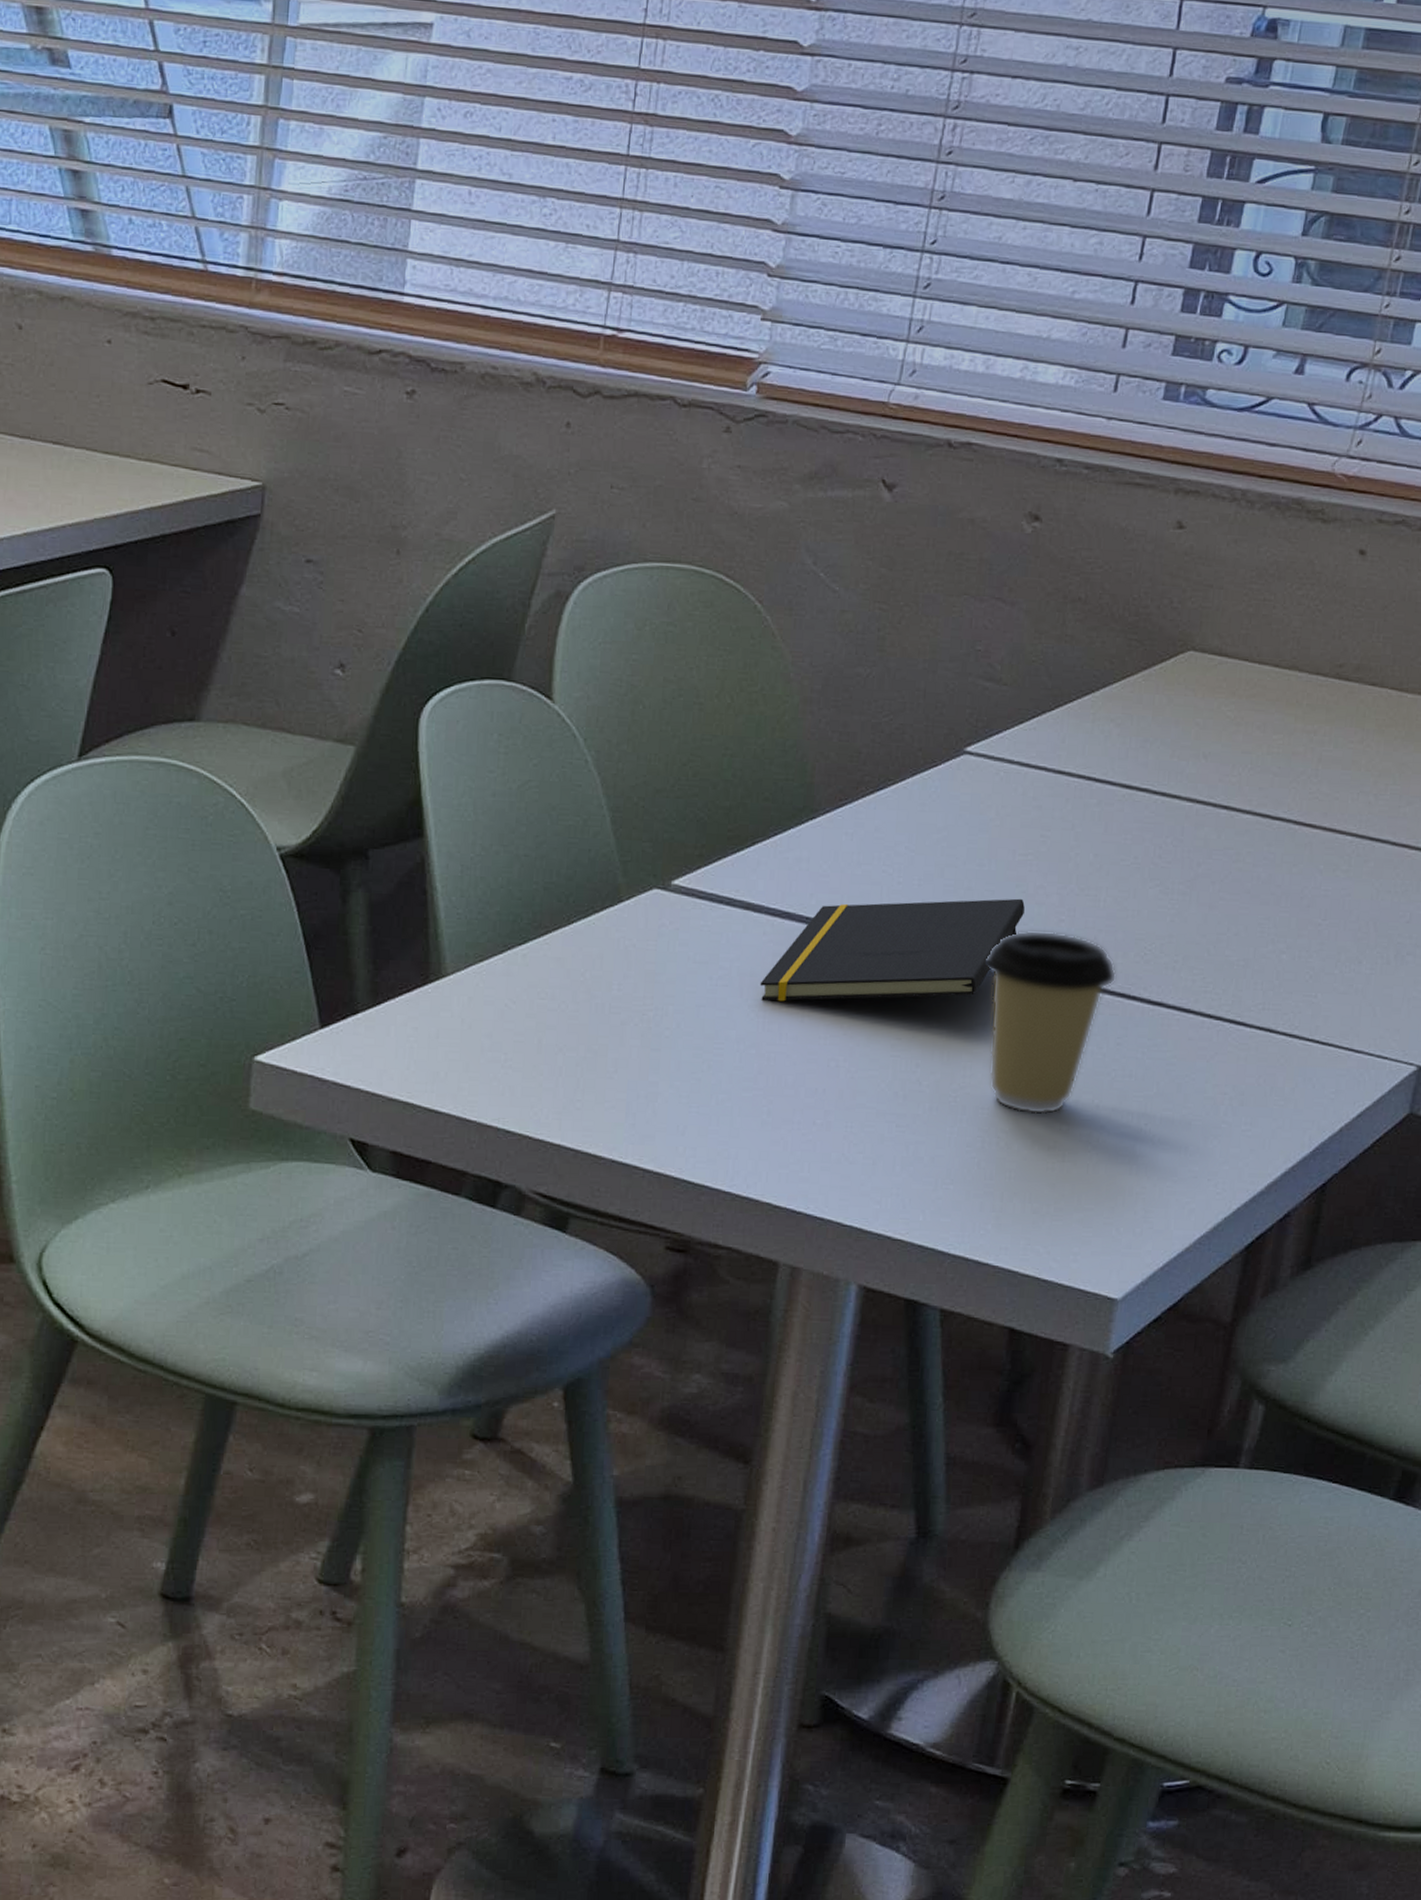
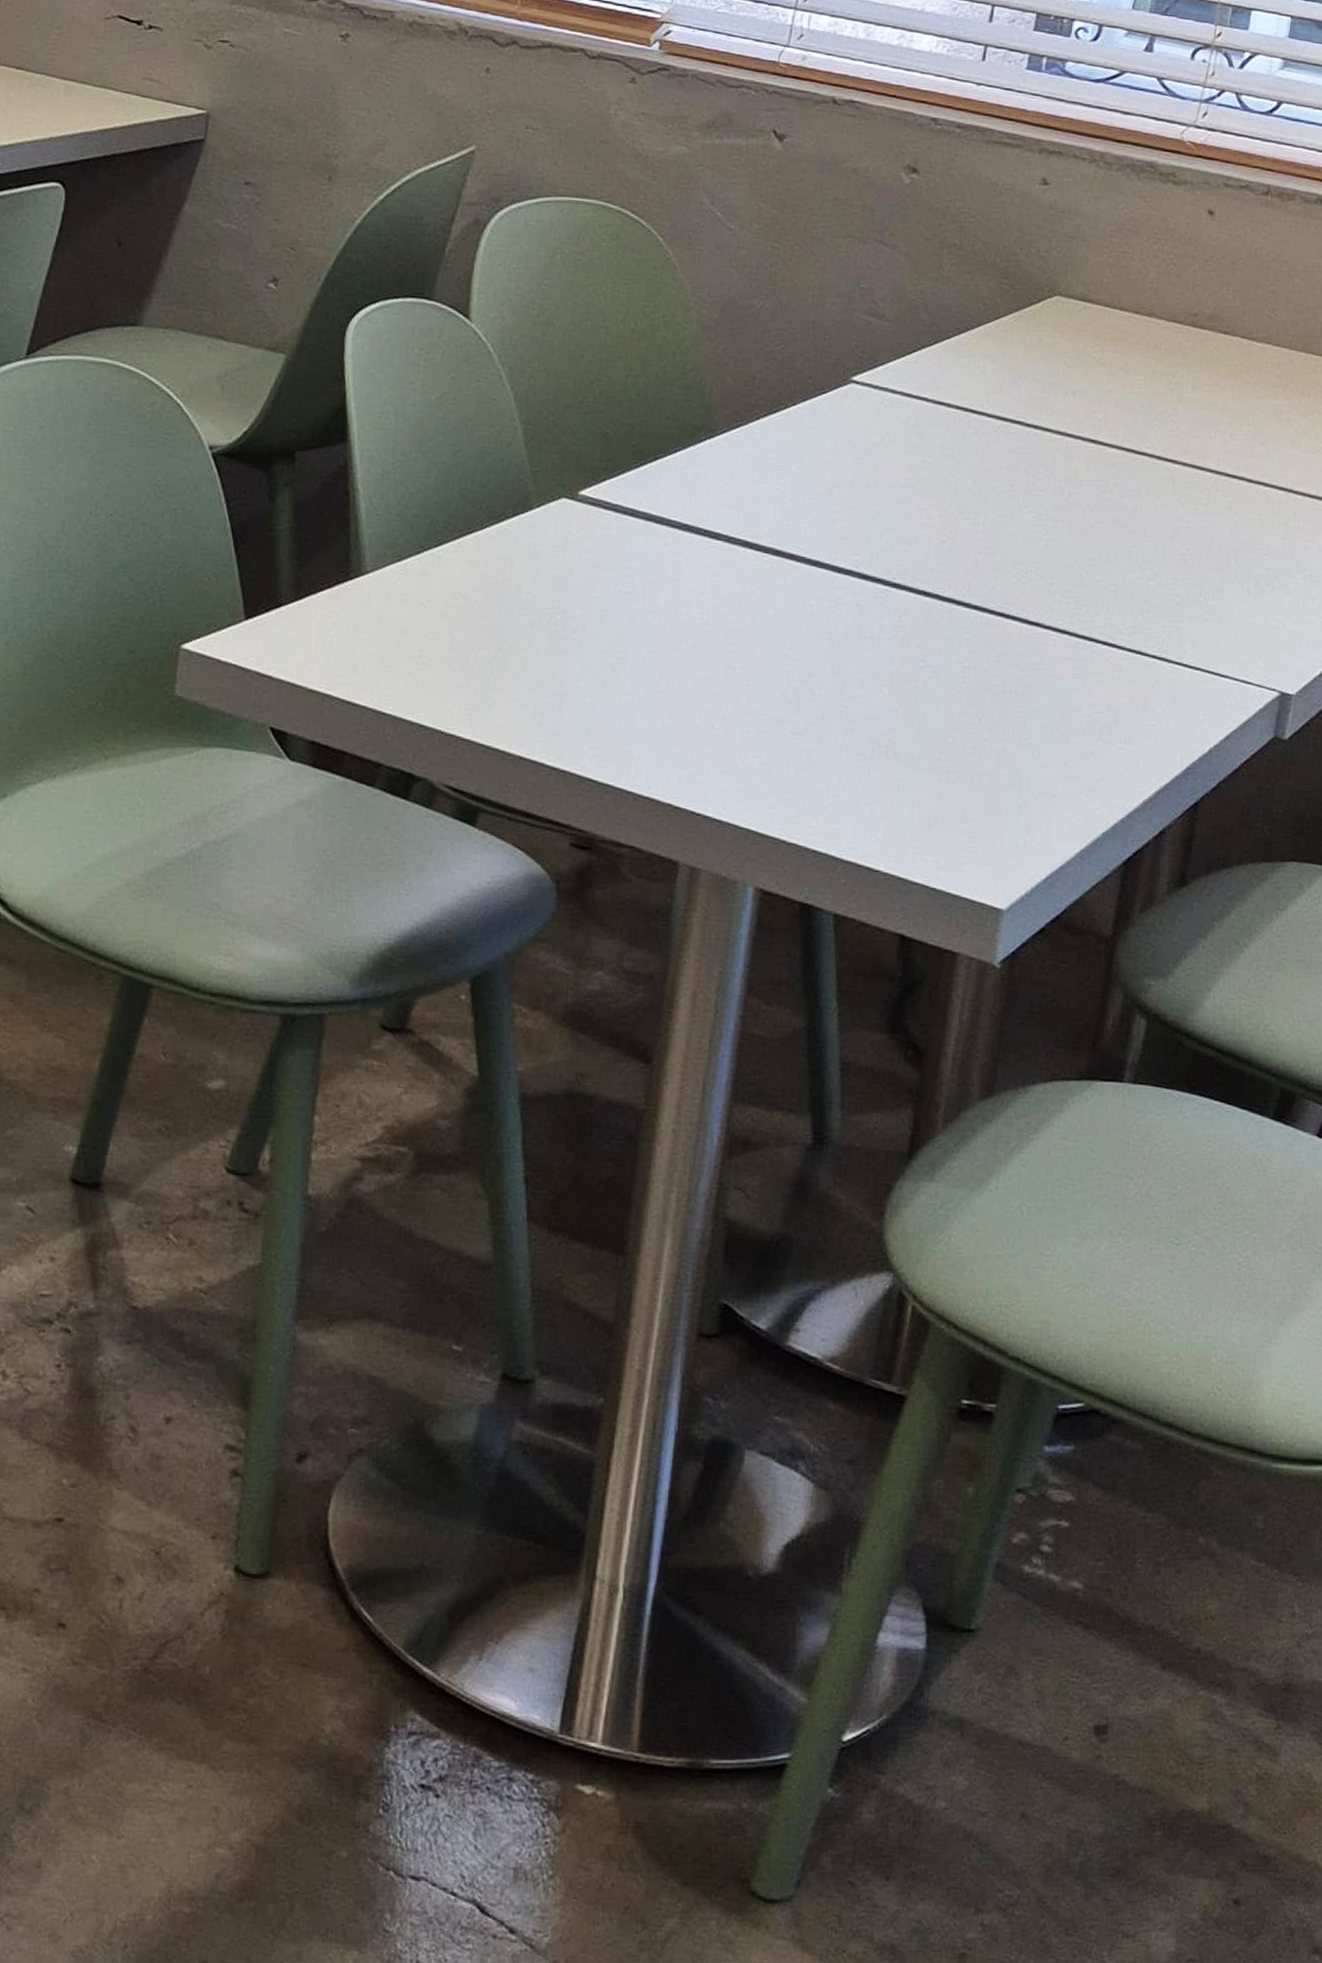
notepad: present [760,898,1025,1002] -> none [661,519,909,610]
coffee cup: present [986,930,1117,1115] -> none [873,549,996,727]

